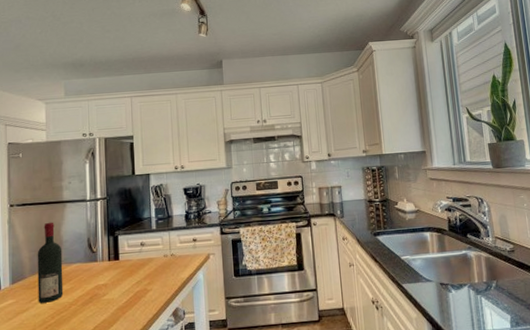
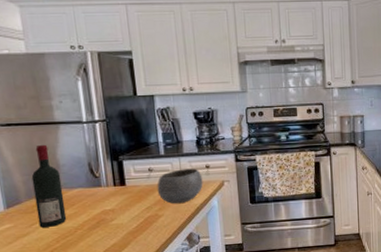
bowl: none [147,241,190,278] -> present [157,168,203,204]

